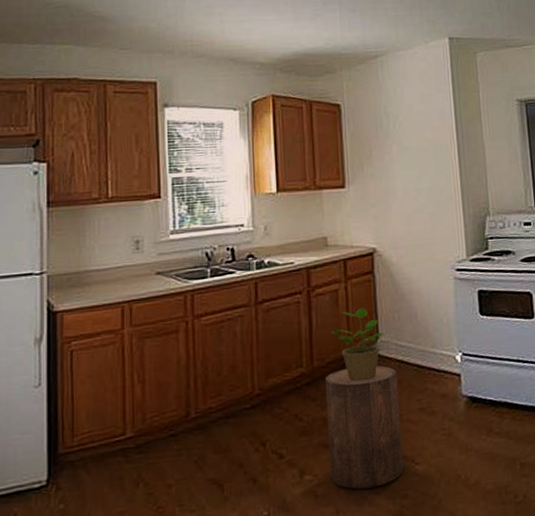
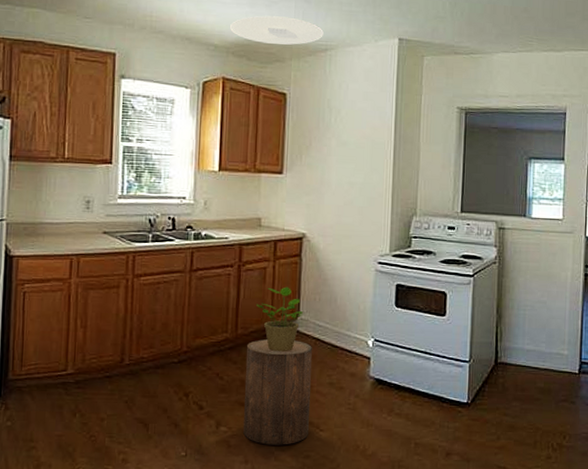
ceiling light: none [275,28,372,56] -> present [230,15,324,45]

